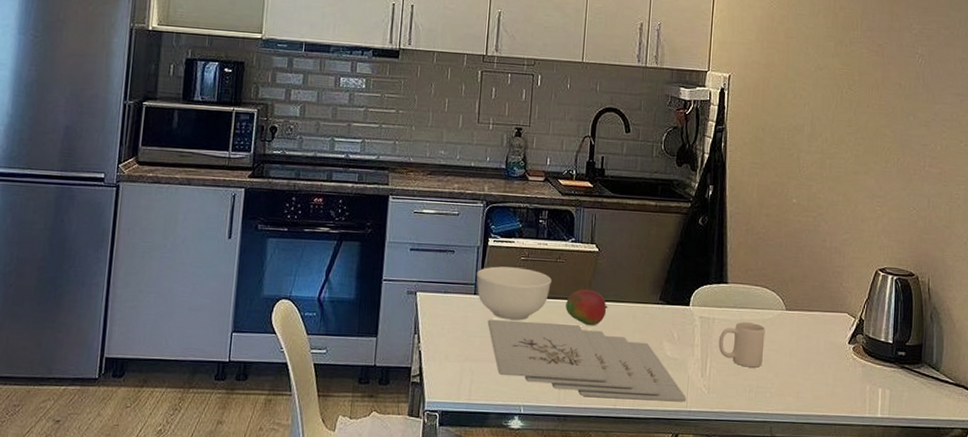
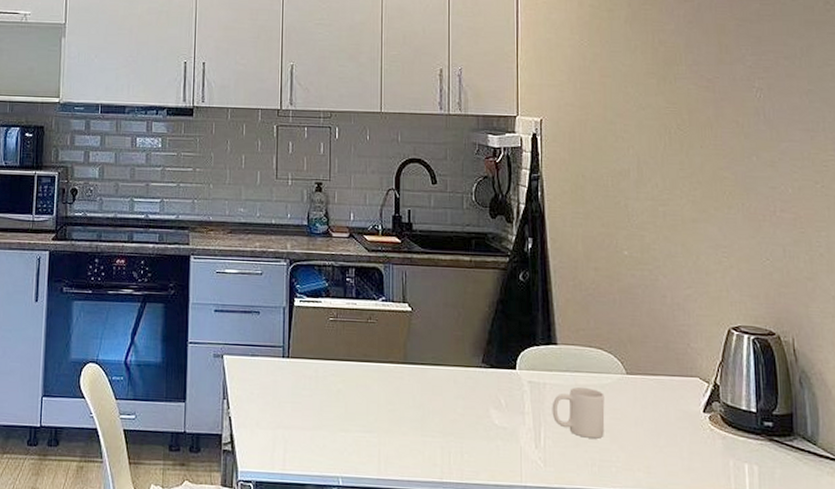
bowl: present [476,266,553,321] -> none [284,327,364,385]
placemat: present [487,319,687,402] -> none [298,383,521,476]
fruit: present [565,288,608,326] -> none [380,351,426,392]

